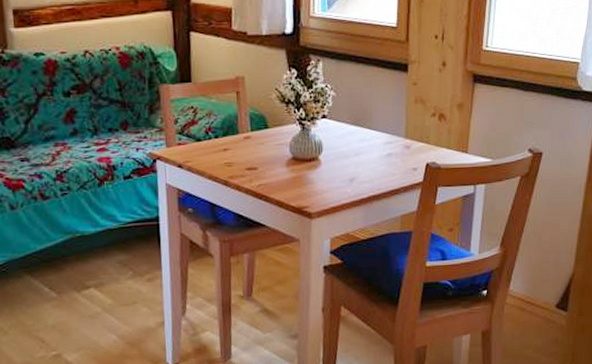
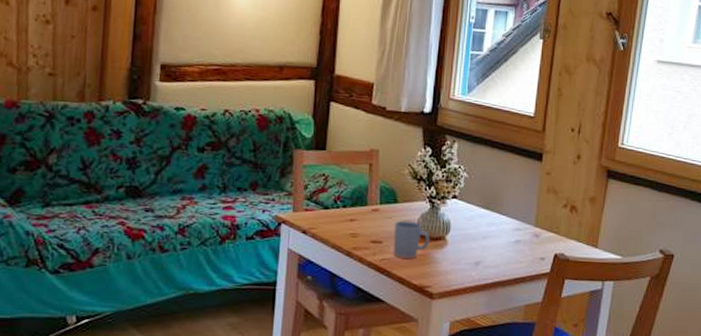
mug: none [267,144,304,182] -> present [393,220,430,259]

